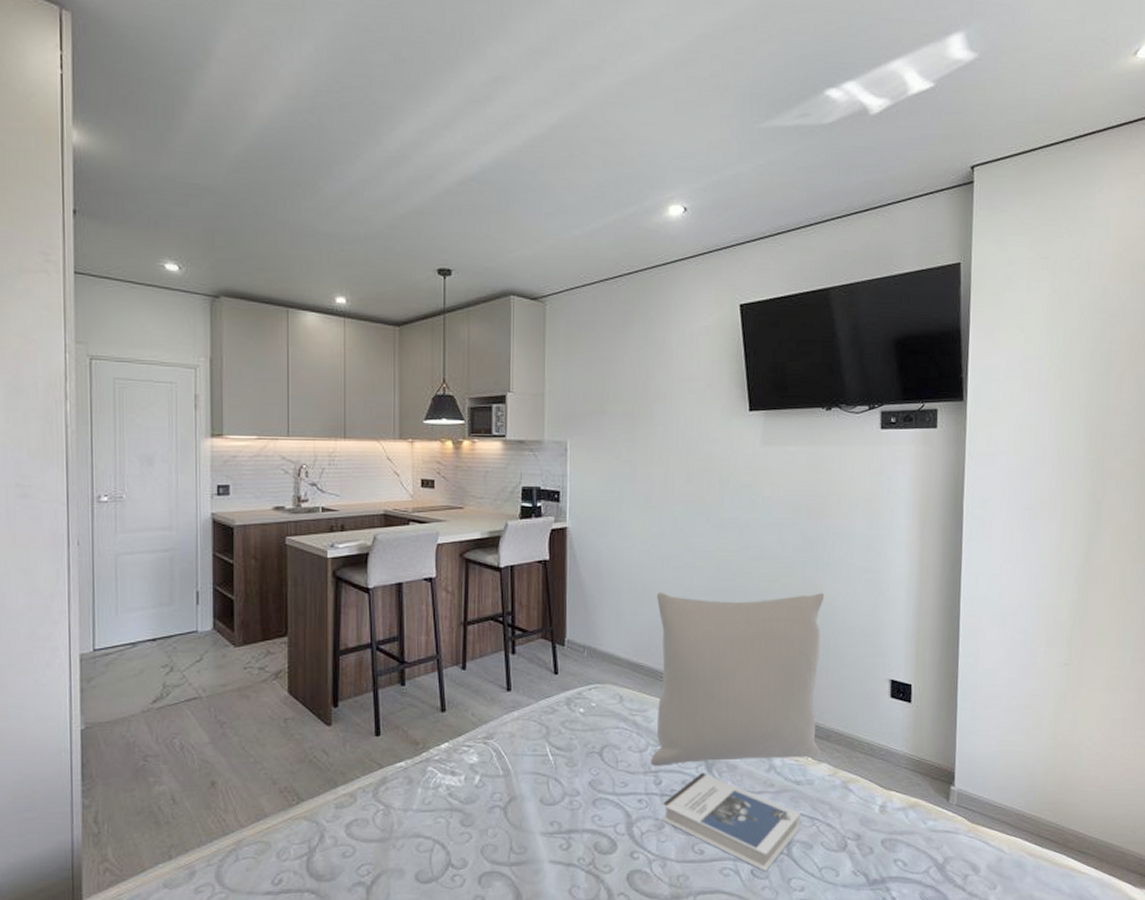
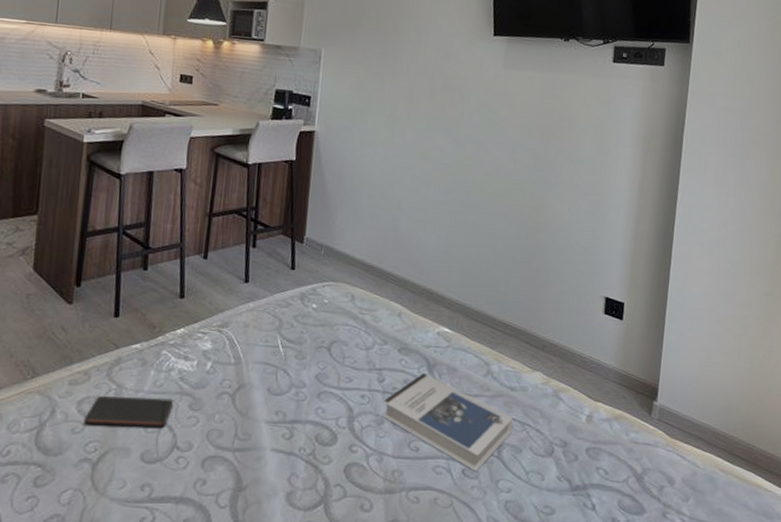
phone: none [354,815,443,849] -> present [84,396,173,429]
pillow: present [651,591,825,766] -> none [376,198,551,366]

